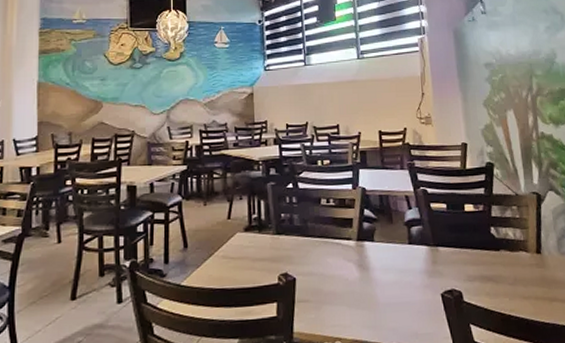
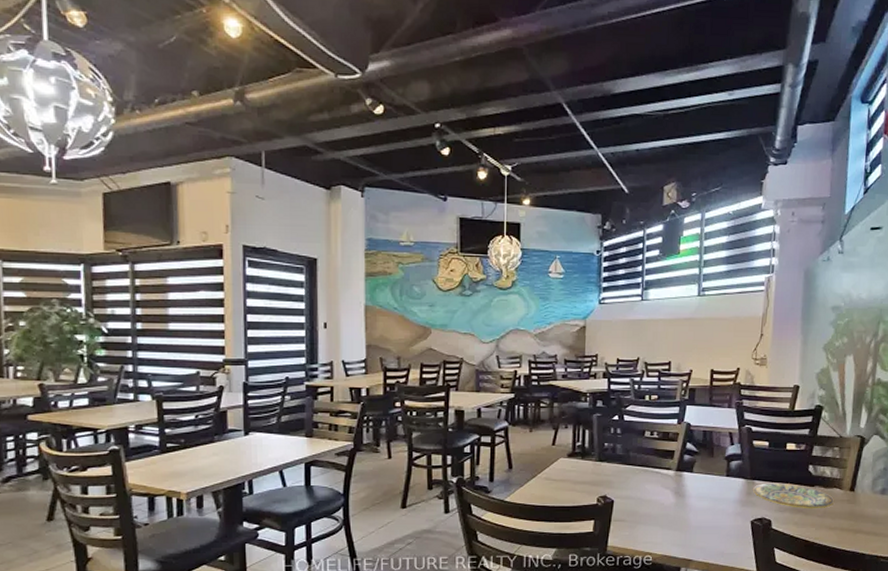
plate: none [437,248,524,276] -> present [752,482,835,508]

